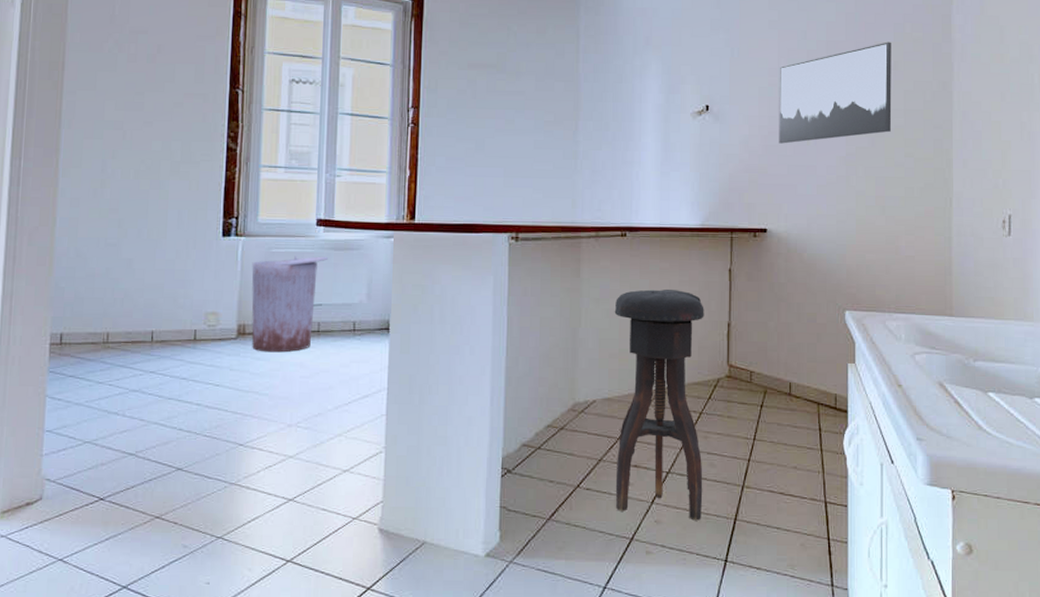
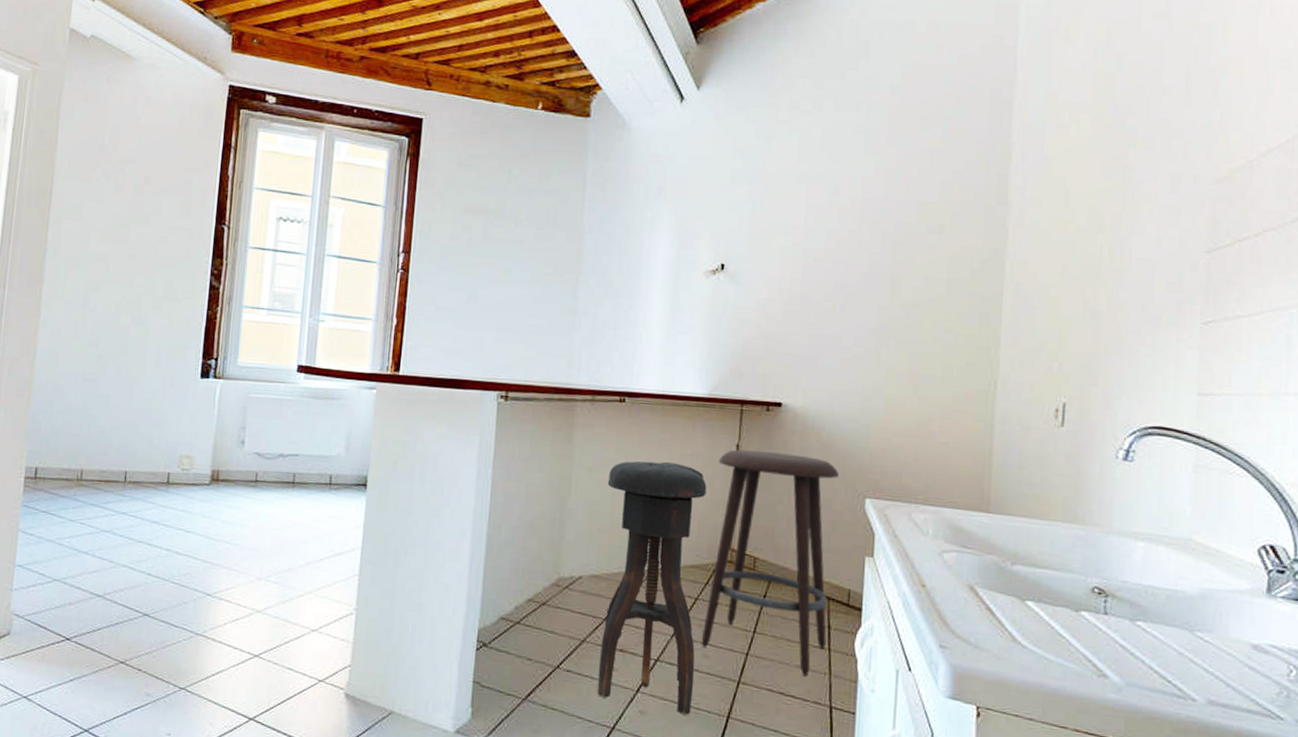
trash can: present [251,256,328,353] -> none [225,402,307,502]
stool: none [707,274,820,477] -> present [701,449,839,677]
wall art: present [779,42,892,144] -> none [801,202,937,311]

